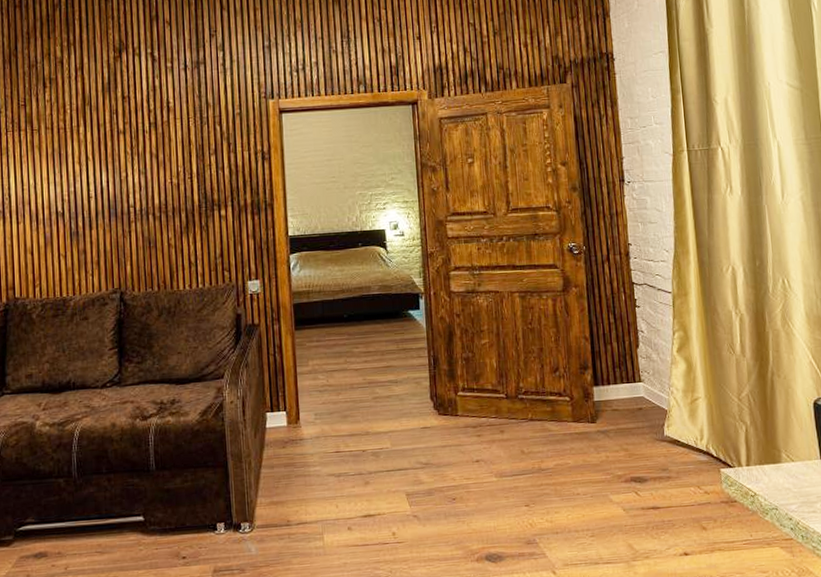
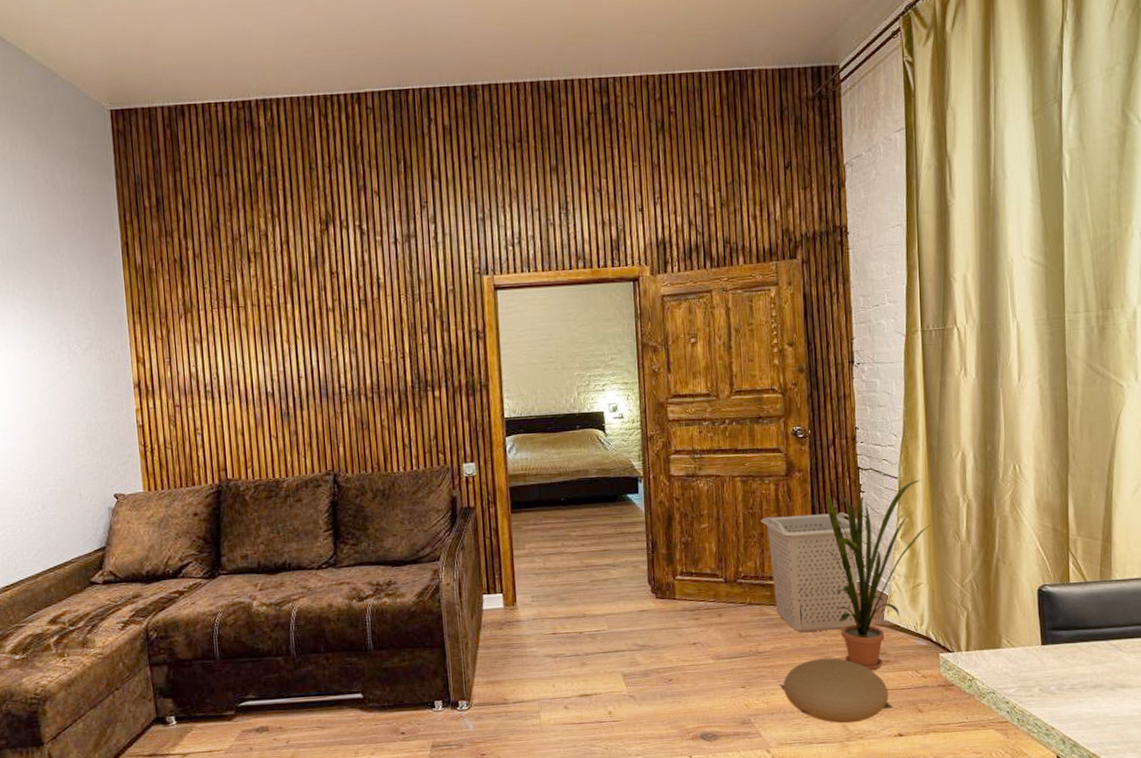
laundry basket: none [540,326,644,448] -> present [761,511,867,632]
pouf: none [563,474,678,543] -> present [779,658,894,724]
house plant: none [602,294,706,488] -> present [825,479,931,671]

